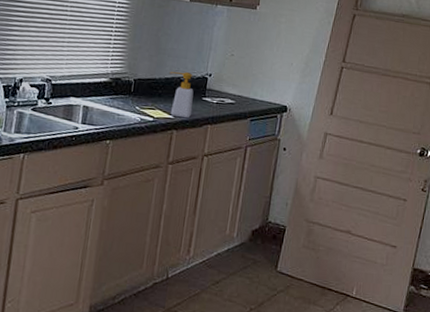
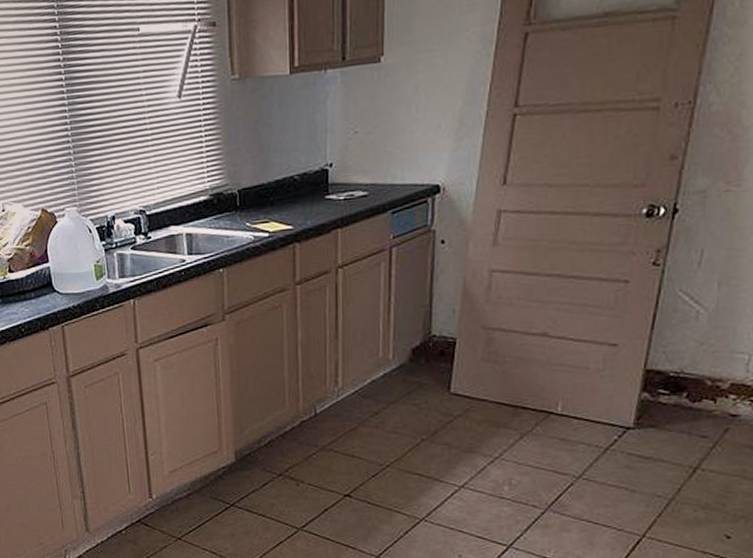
soap bottle: present [169,72,194,119] -> none [279,168,315,227]

